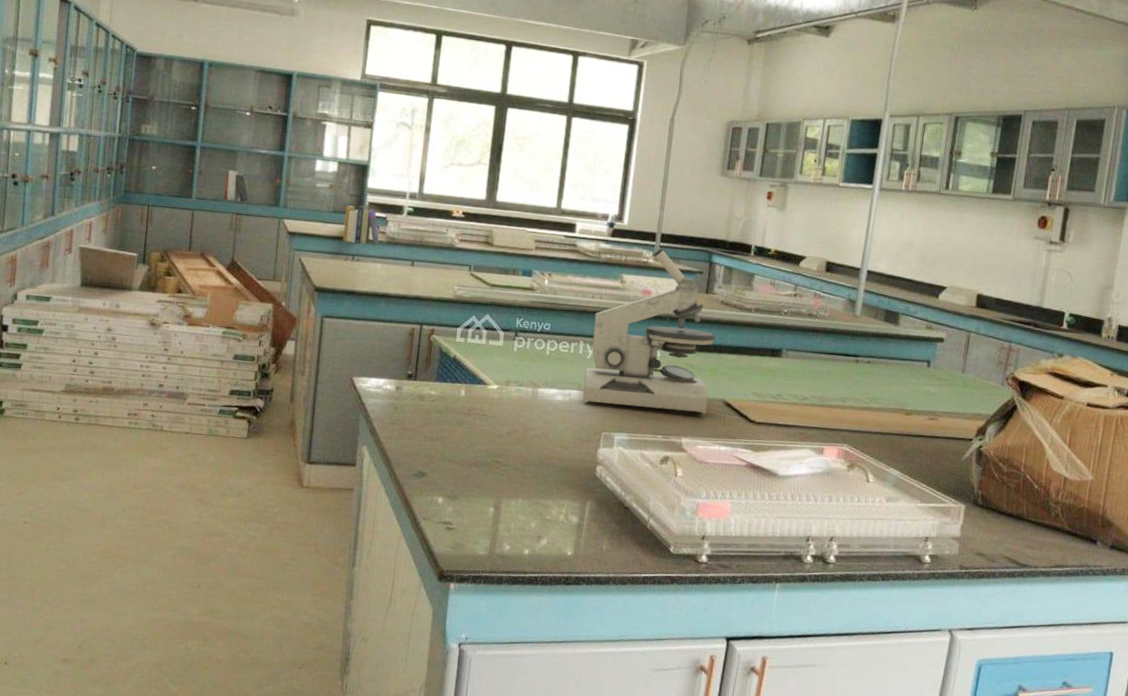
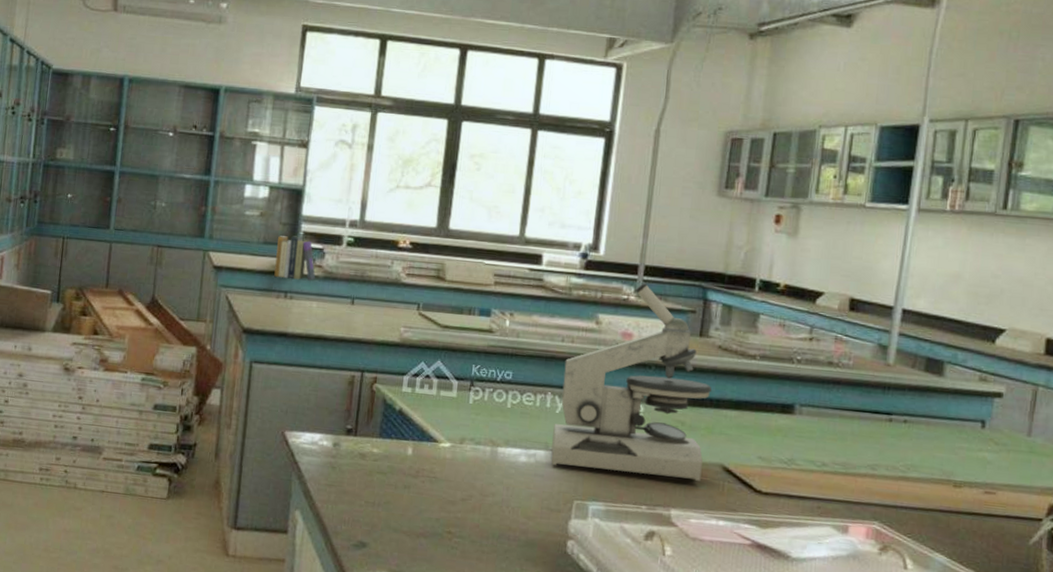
books: present [224,170,249,203] -> none [144,197,171,233]

